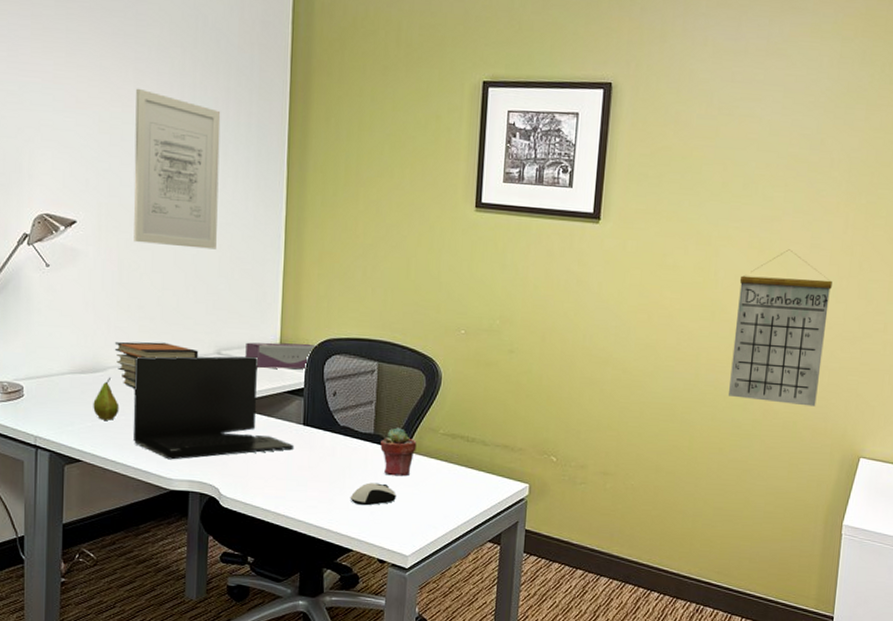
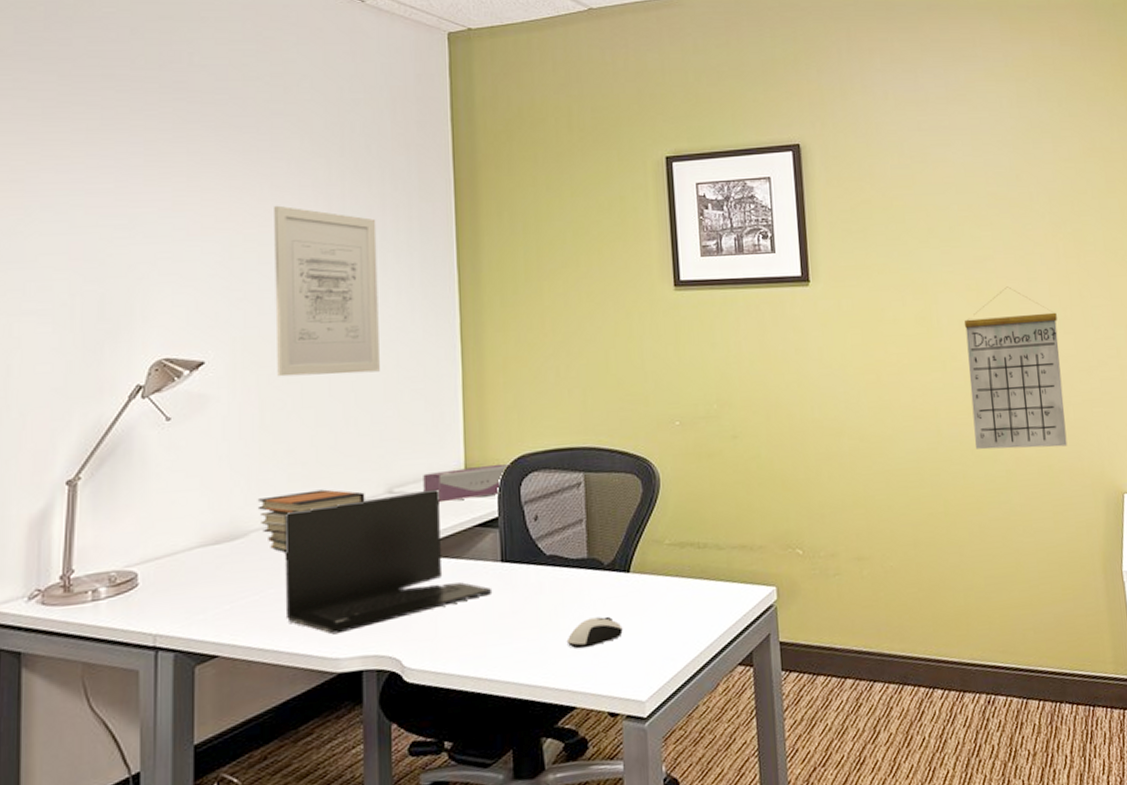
fruit: present [93,377,120,420] -> none [232,543,267,599]
potted succulent: present [380,428,417,477] -> none [597,545,640,606]

